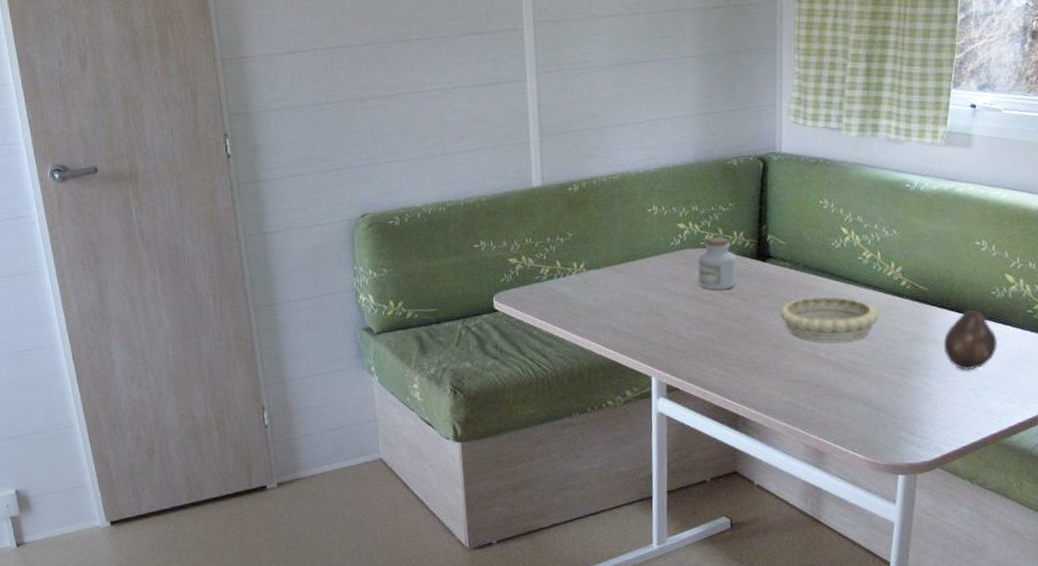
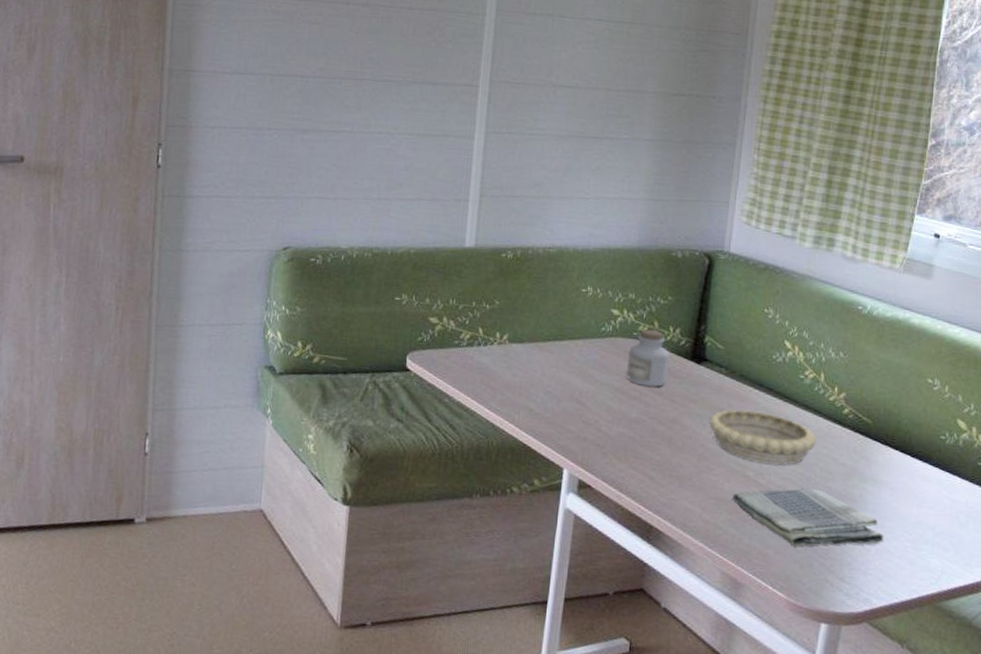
dish towel: none [808,357,948,412] -> present [732,488,884,547]
fruit: present [943,308,998,371] -> none [883,450,944,519]

